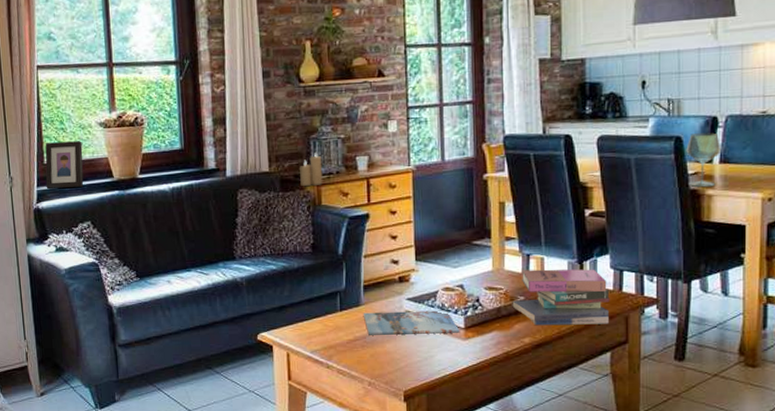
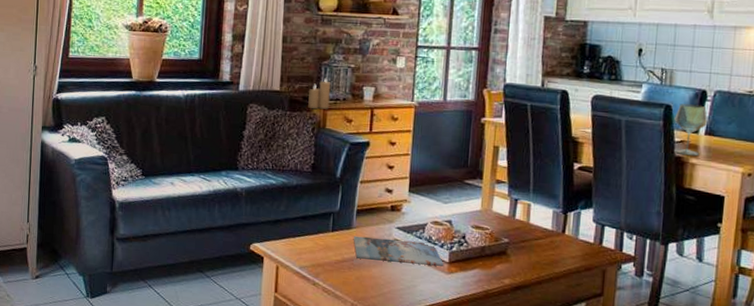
picture frame: present [45,141,84,190] -> none [67,38,107,84]
books: present [512,269,610,326] -> none [496,213,590,275]

